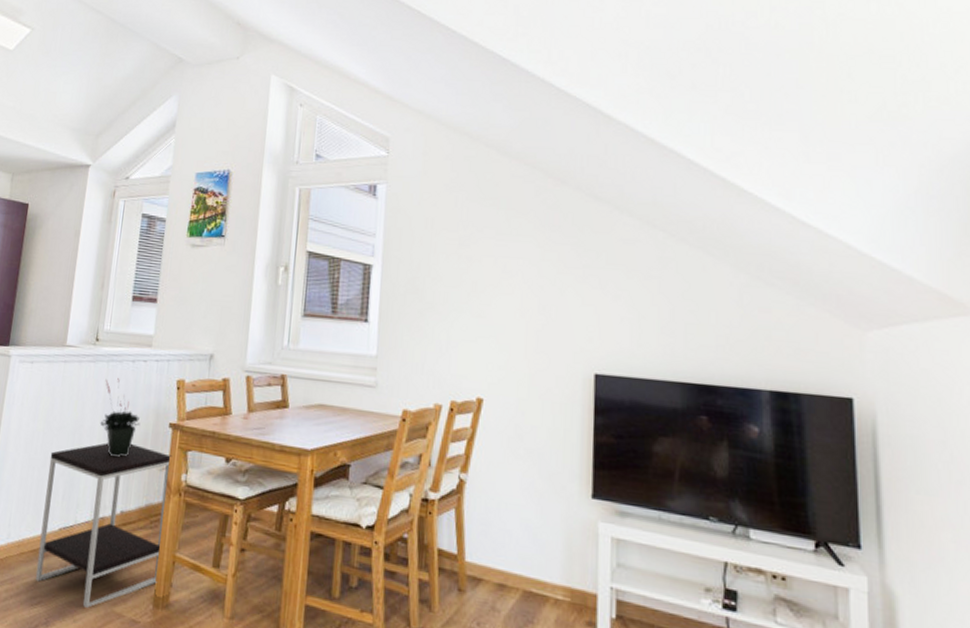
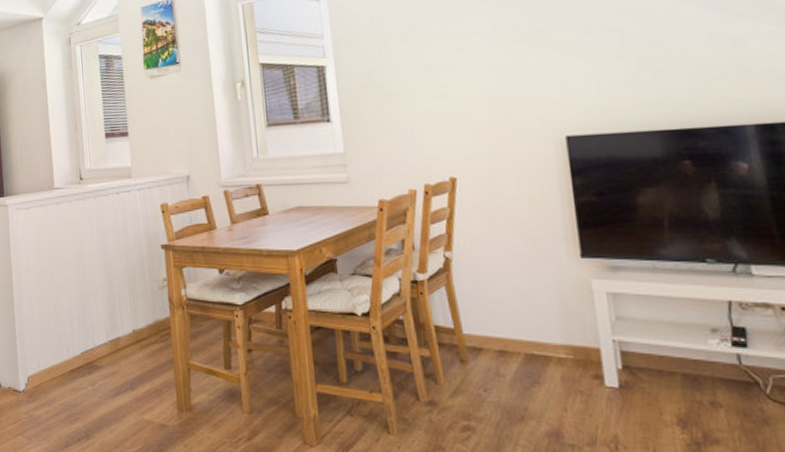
side table: present [35,442,173,608] -> none [60,269,177,419]
potted plant: present [100,378,140,458] -> none [95,211,135,283]

